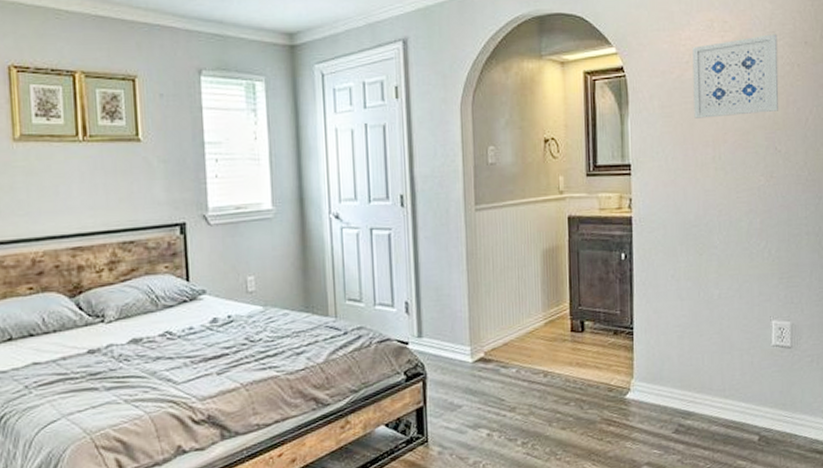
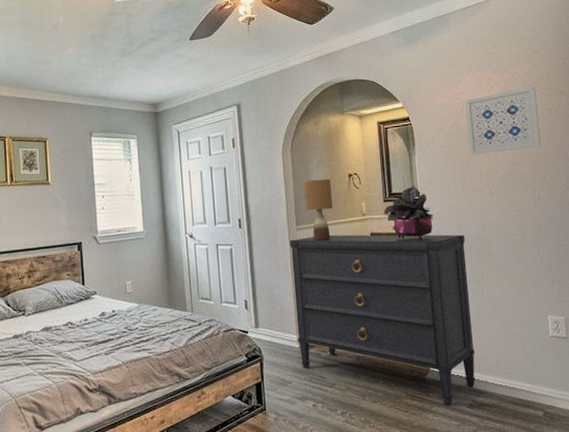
dresser: none [465,217,685,431] -> present [289,234,475,405]
table lamp: none [487,144,522,226] -> present [304,178,333,241]
potted plant: none [585,156,646,227] -> present [383,186,434,241]

